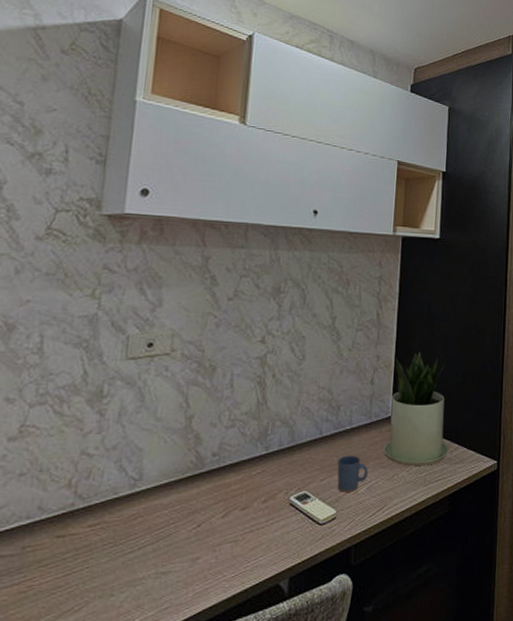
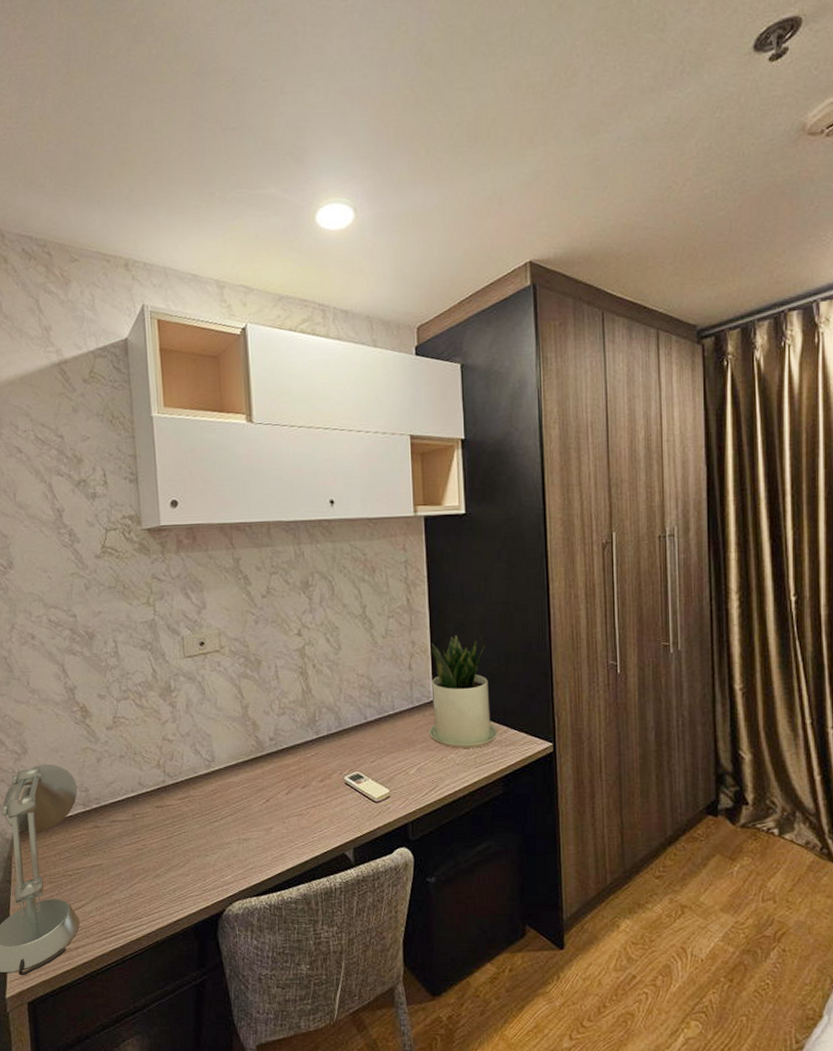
mug: present [337,455,368,492] -> none [385,738,416,773]

